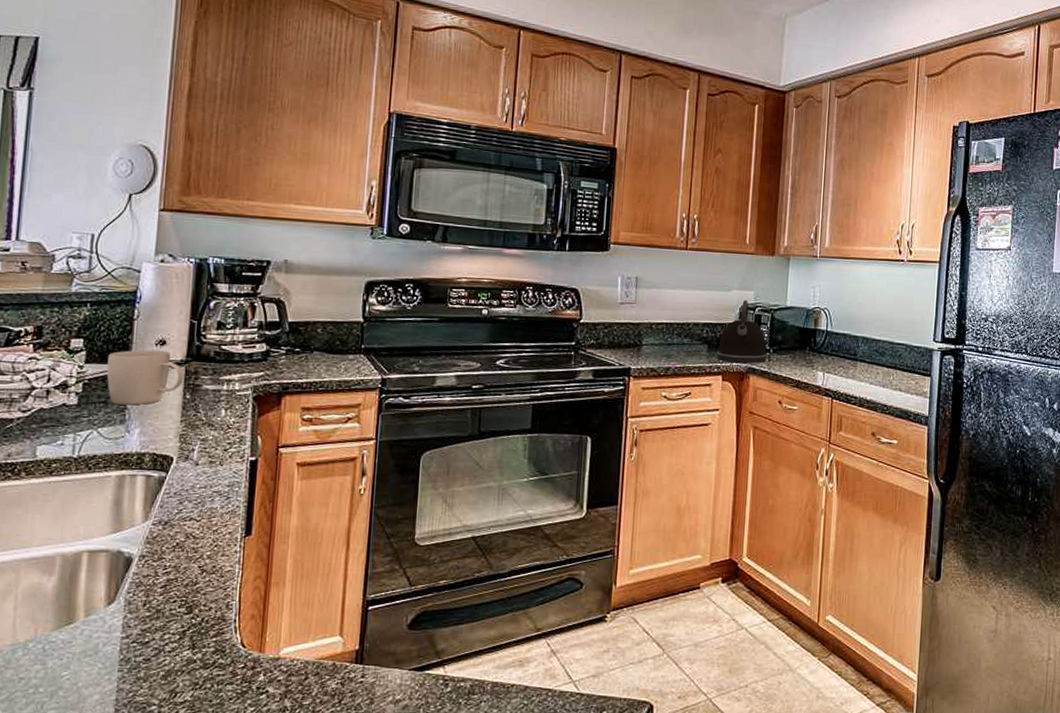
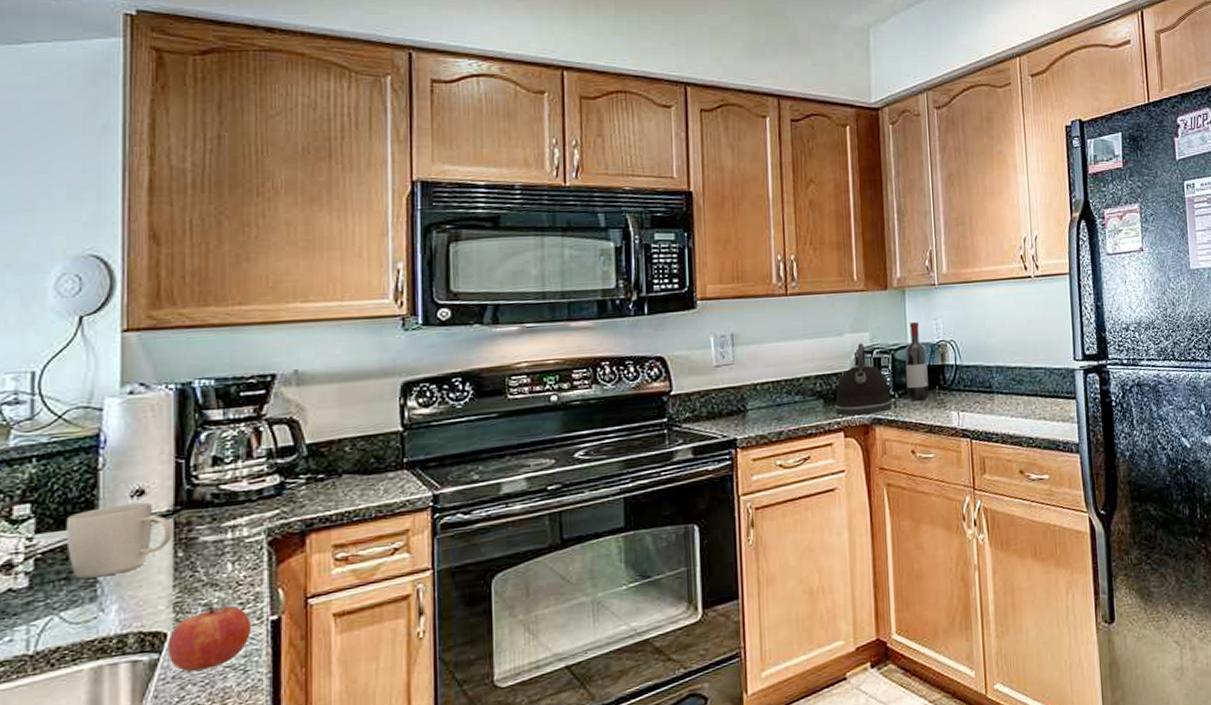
fruit: none [172,441,236,491] -> present [167,605,252,672]
wine bottle: none [781,288,802,358] -> present [905,322,929,401]

